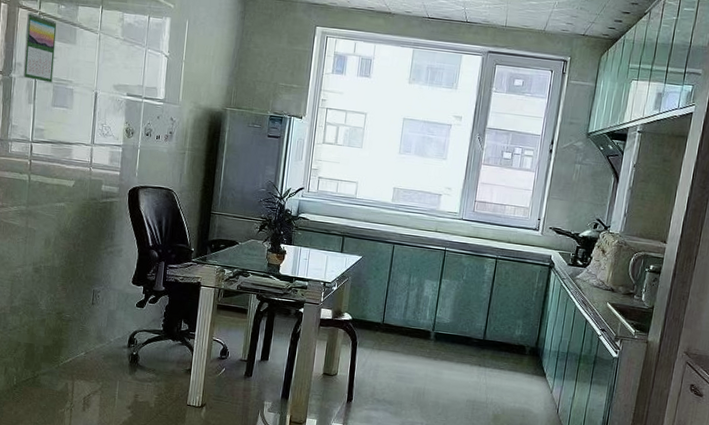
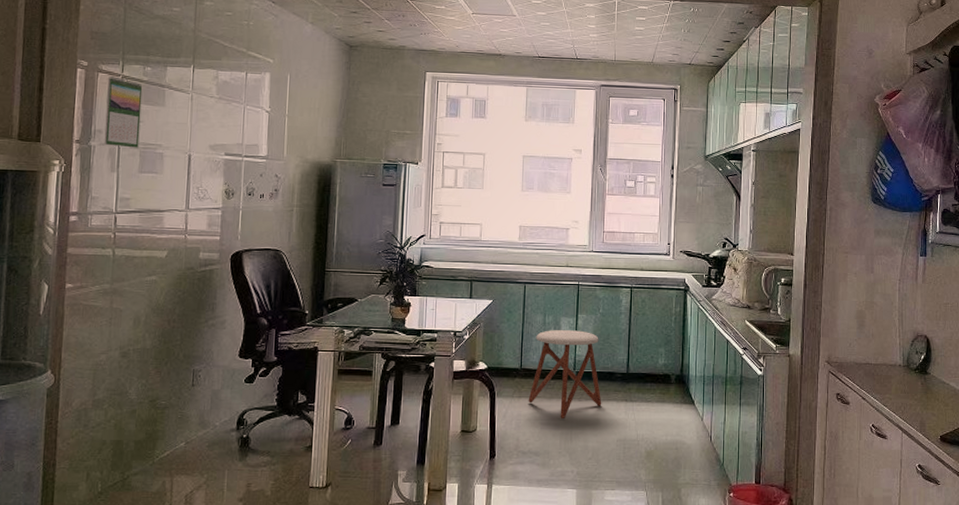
stool: none [387,290,460,375] -> present [528,330,602,420]

